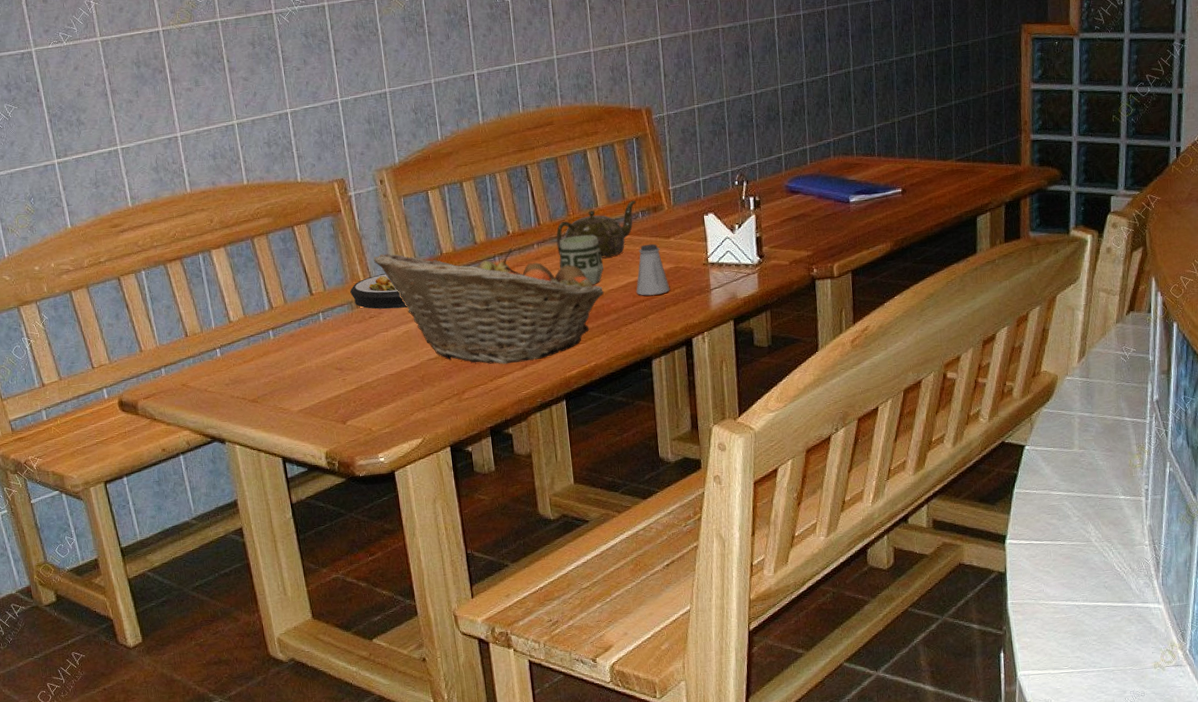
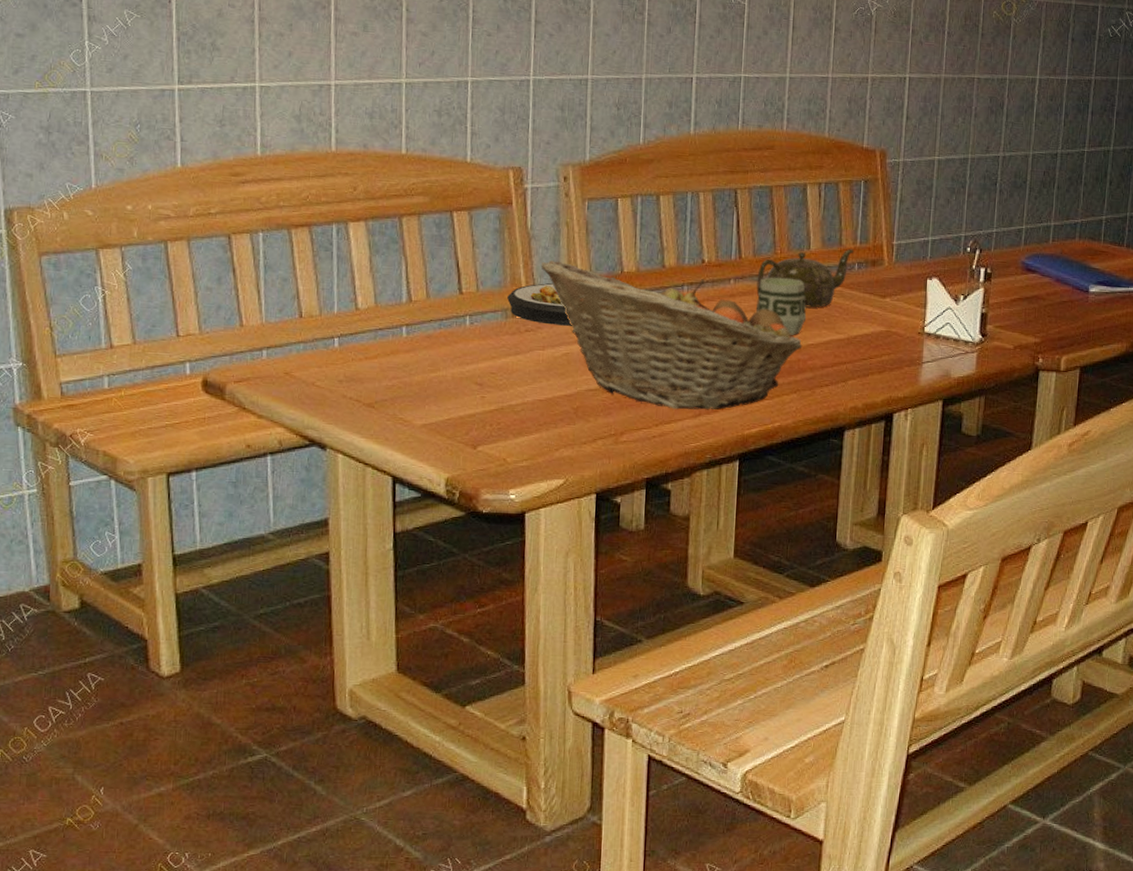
saltshaker: present [636,243,670,296] -> none [838,300,877,359]

